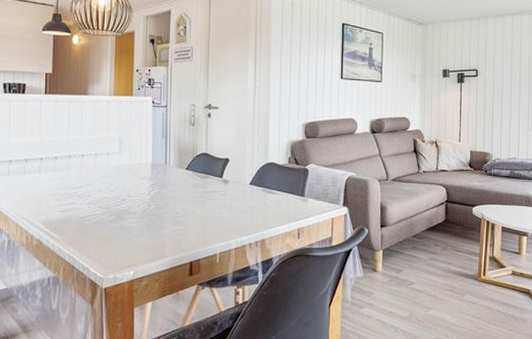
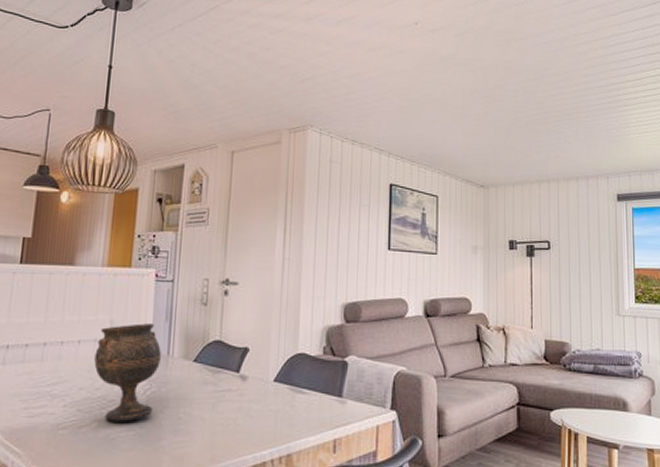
goblet: none [109,140,160,215] -> present [94,323,161,422]

